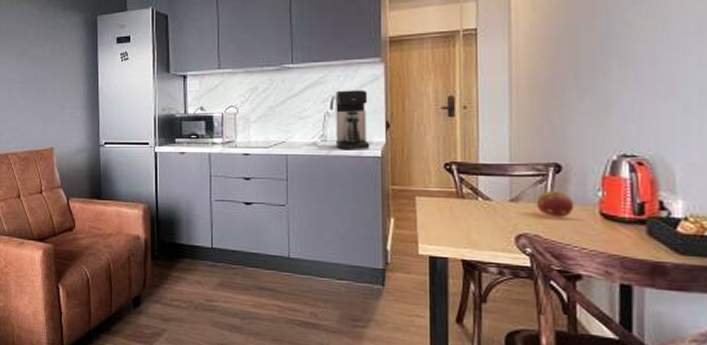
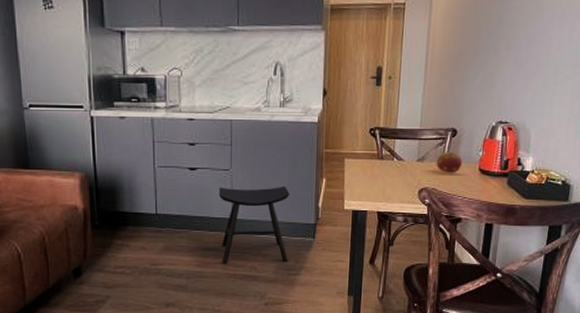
stool: none [275,223,353,311] -> present [219,186,290,264]
coffee maker: present [336,90,370,150] -> none [278,56,309,116]

